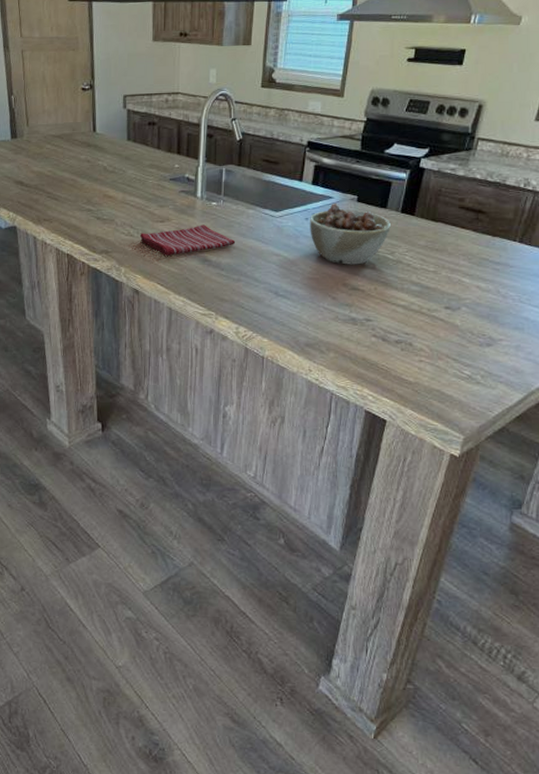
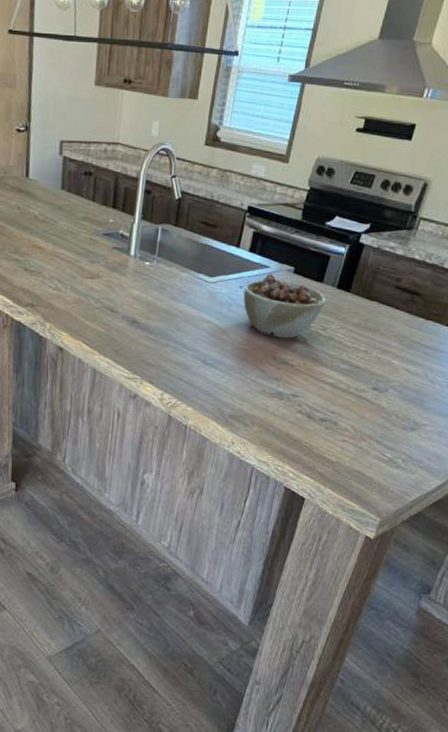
dish towel: present [140,225,236,257] -> none [68,284,167,315]

